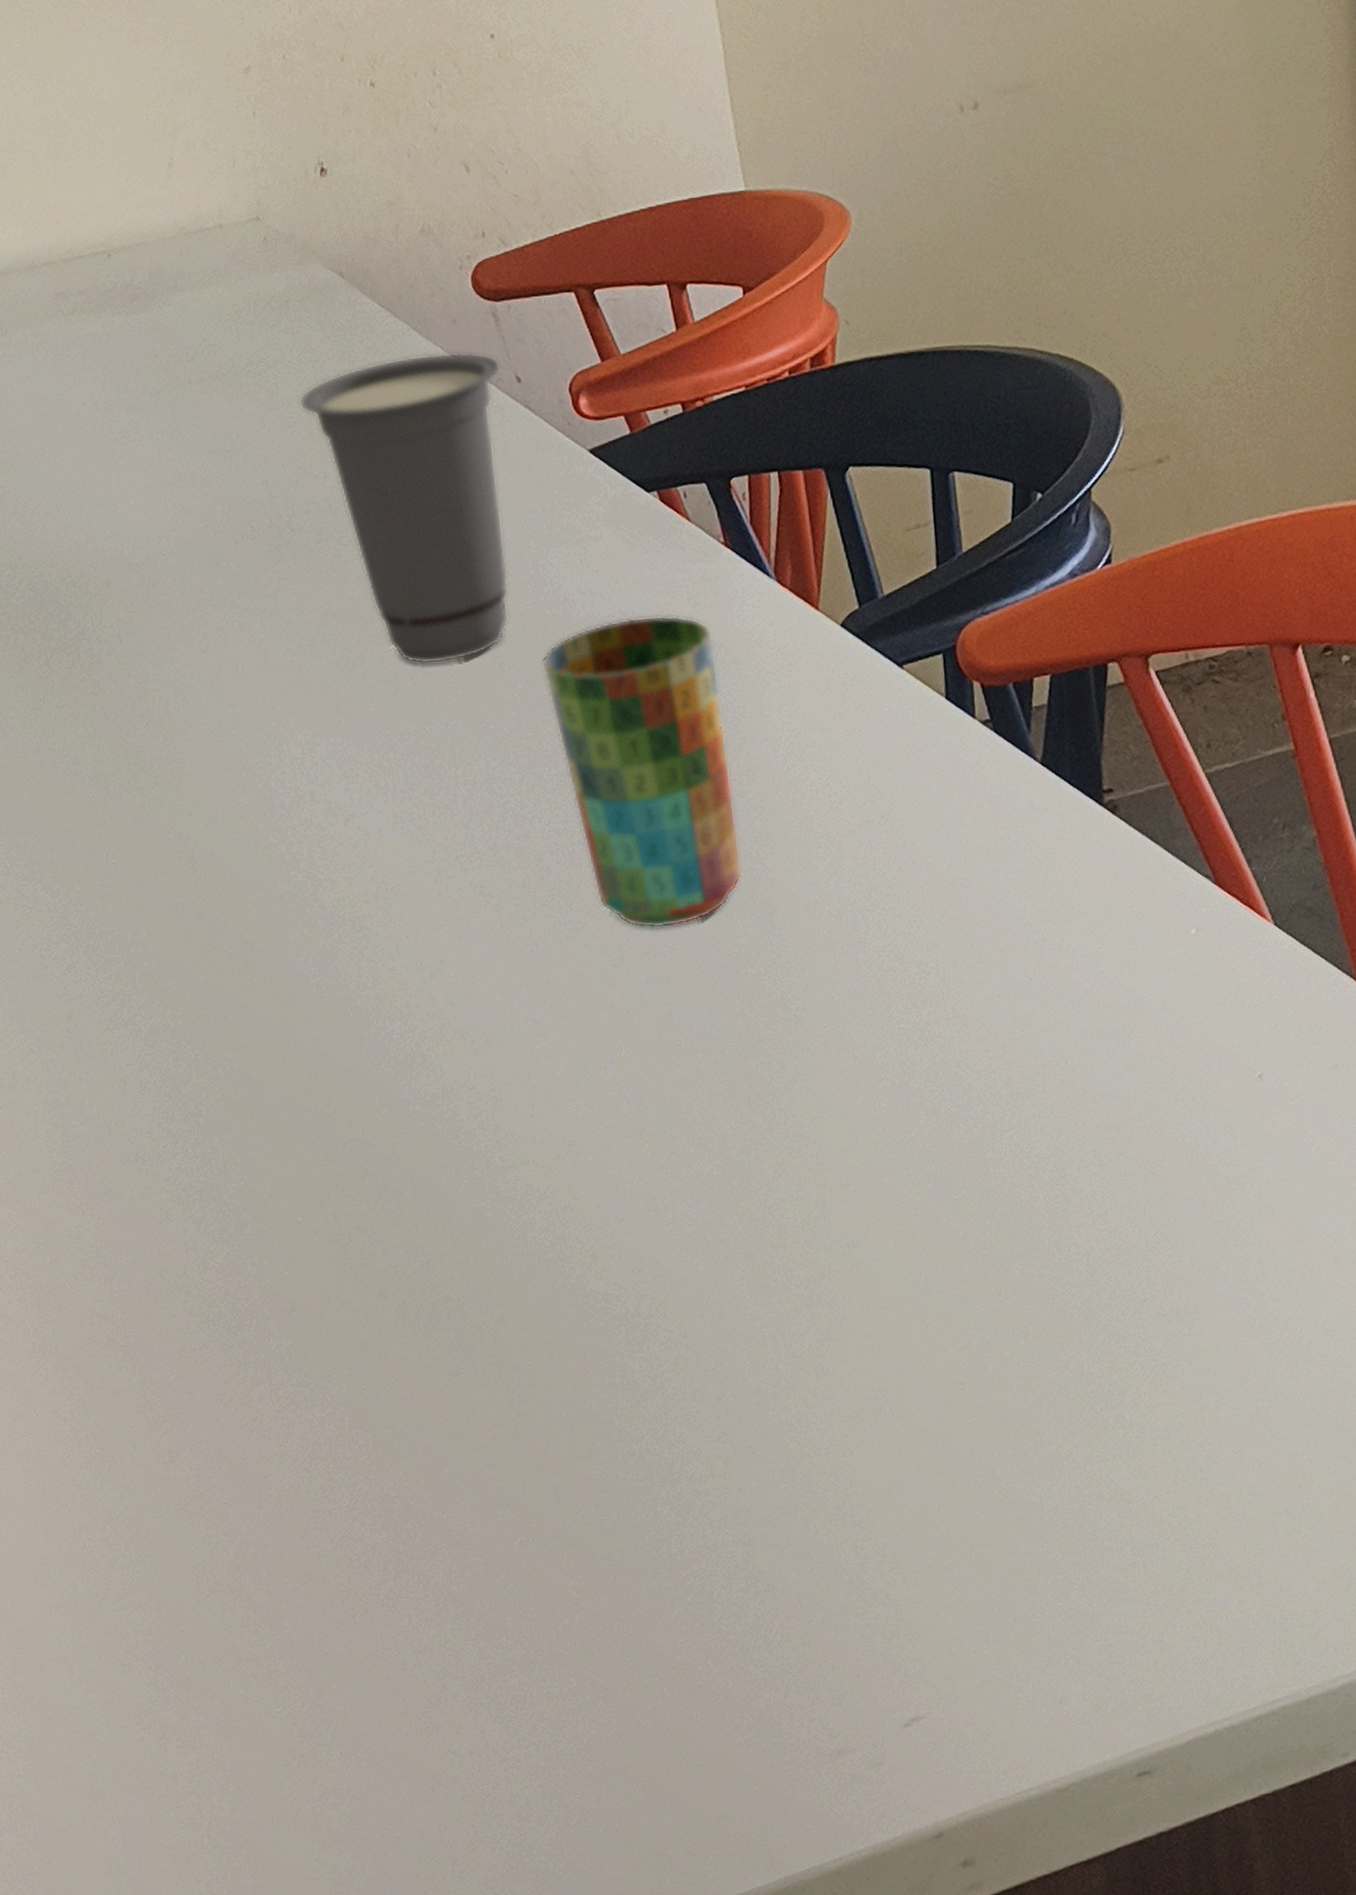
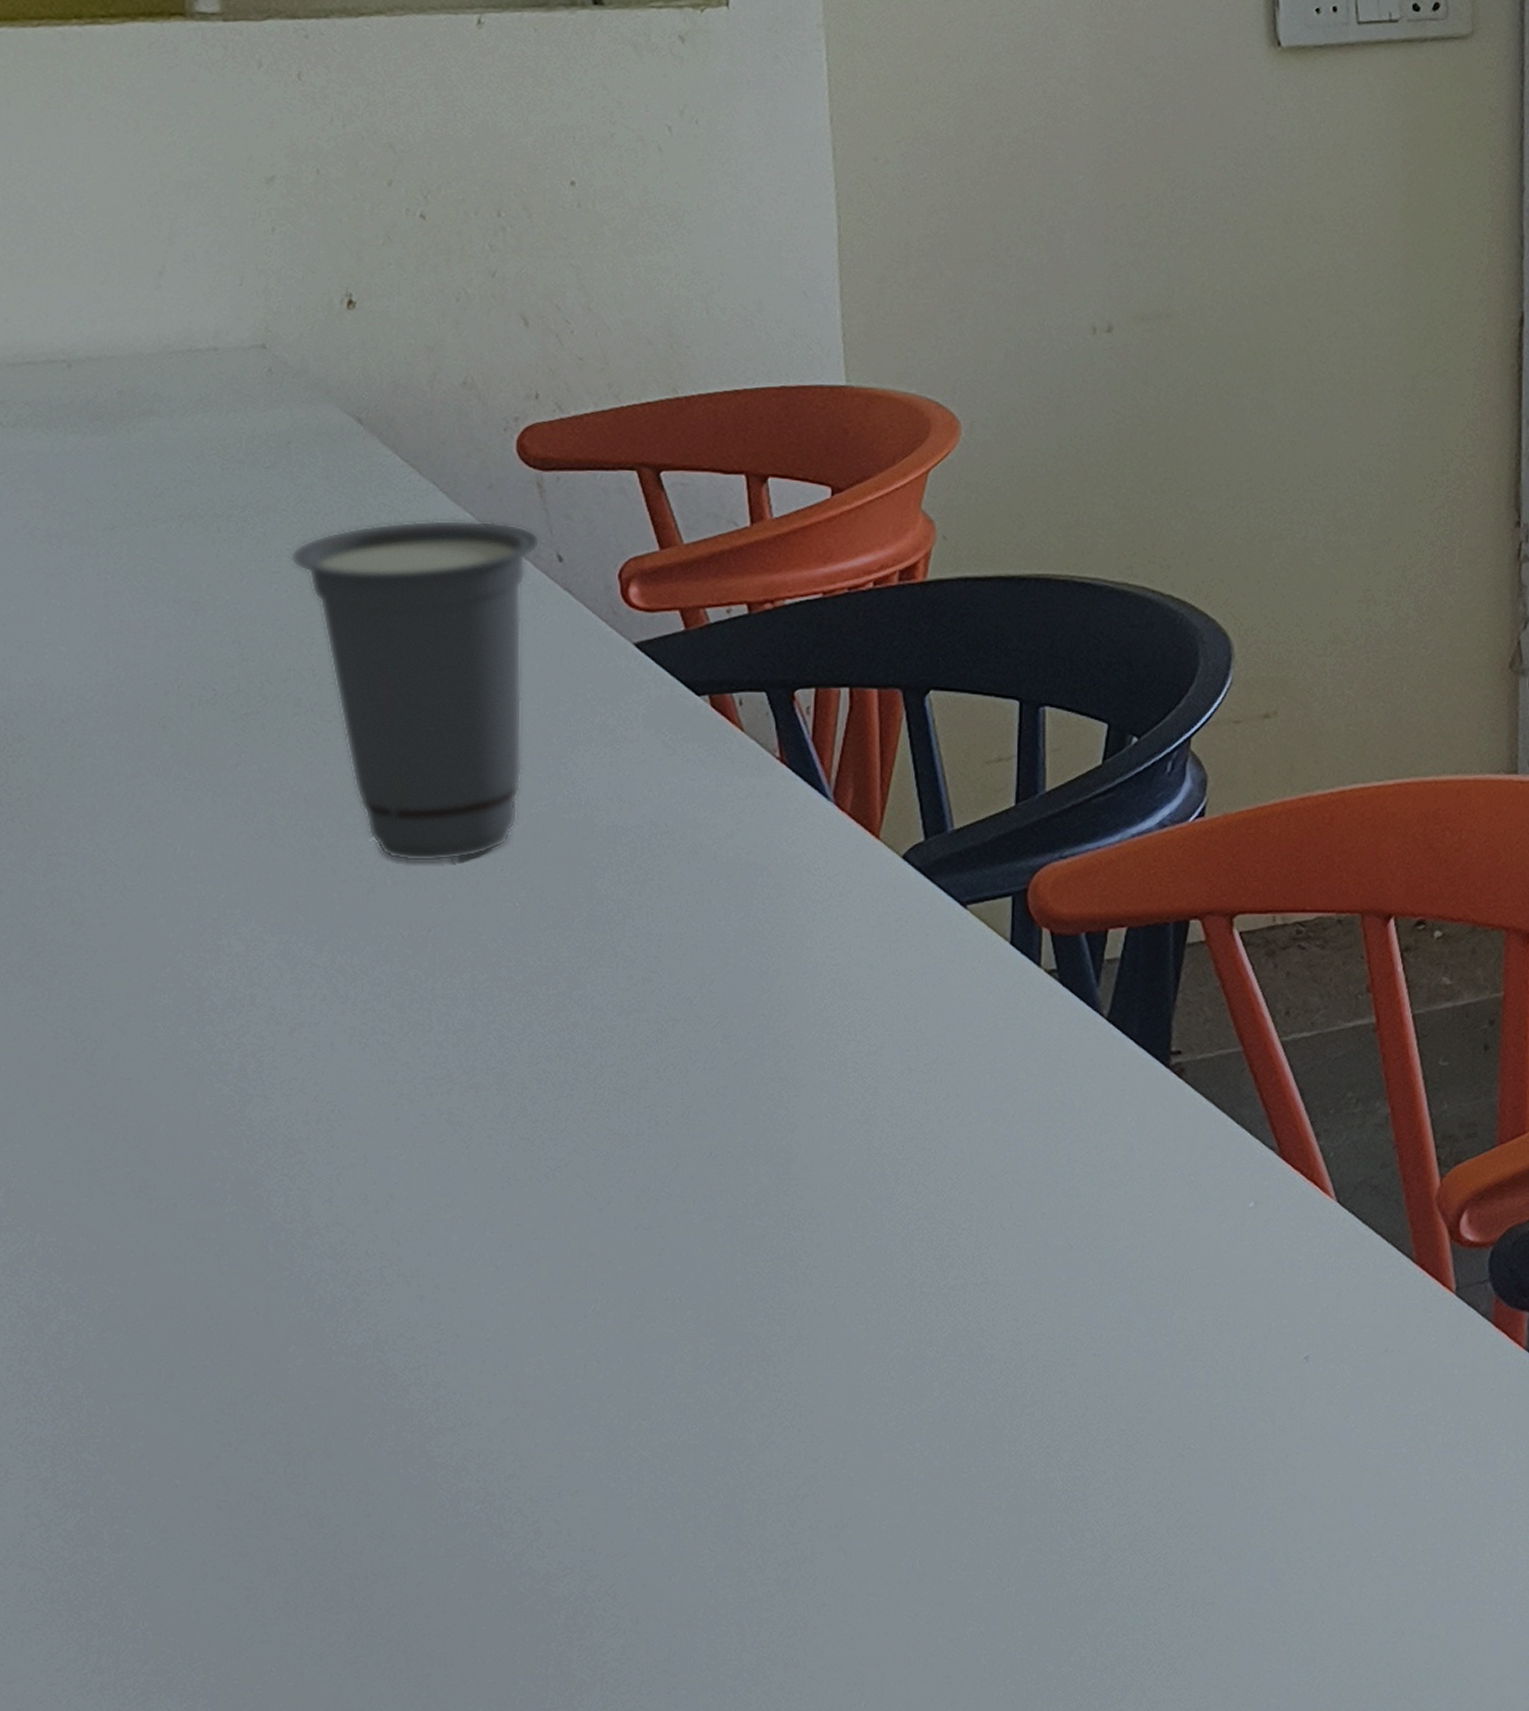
cup: present [541,615,743,929] -> none [551,830,761,1171]

